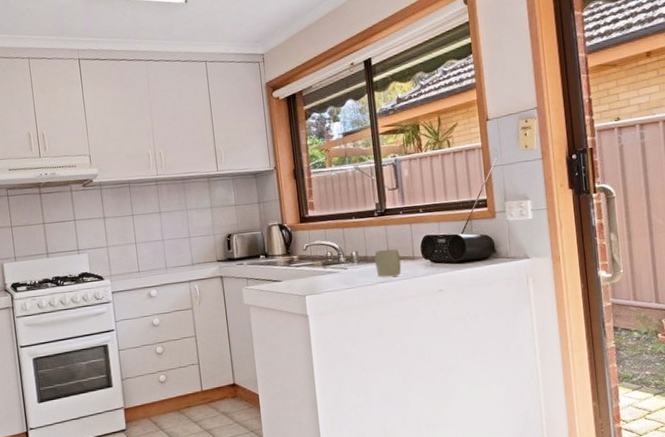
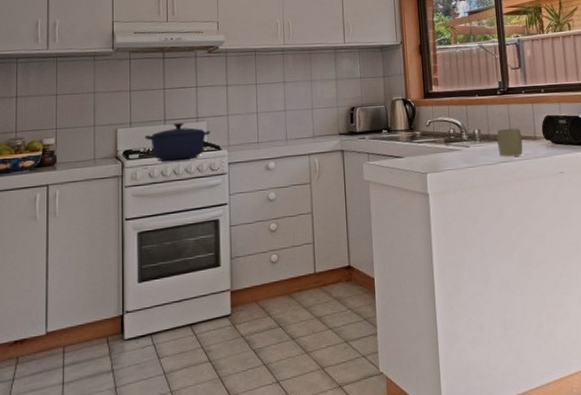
cooking pot: none [29,255,92,293] -> present [144,122,211,162]

